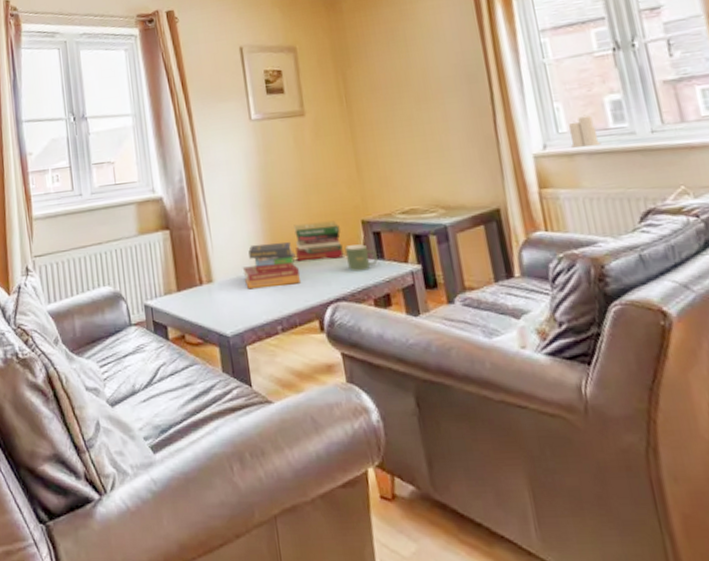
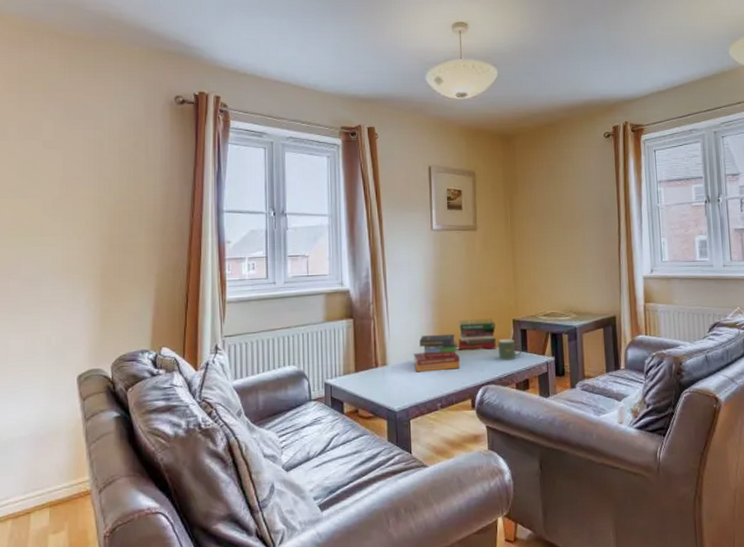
candle: present [569,114,601,148] -> none [670,249,690,274]

